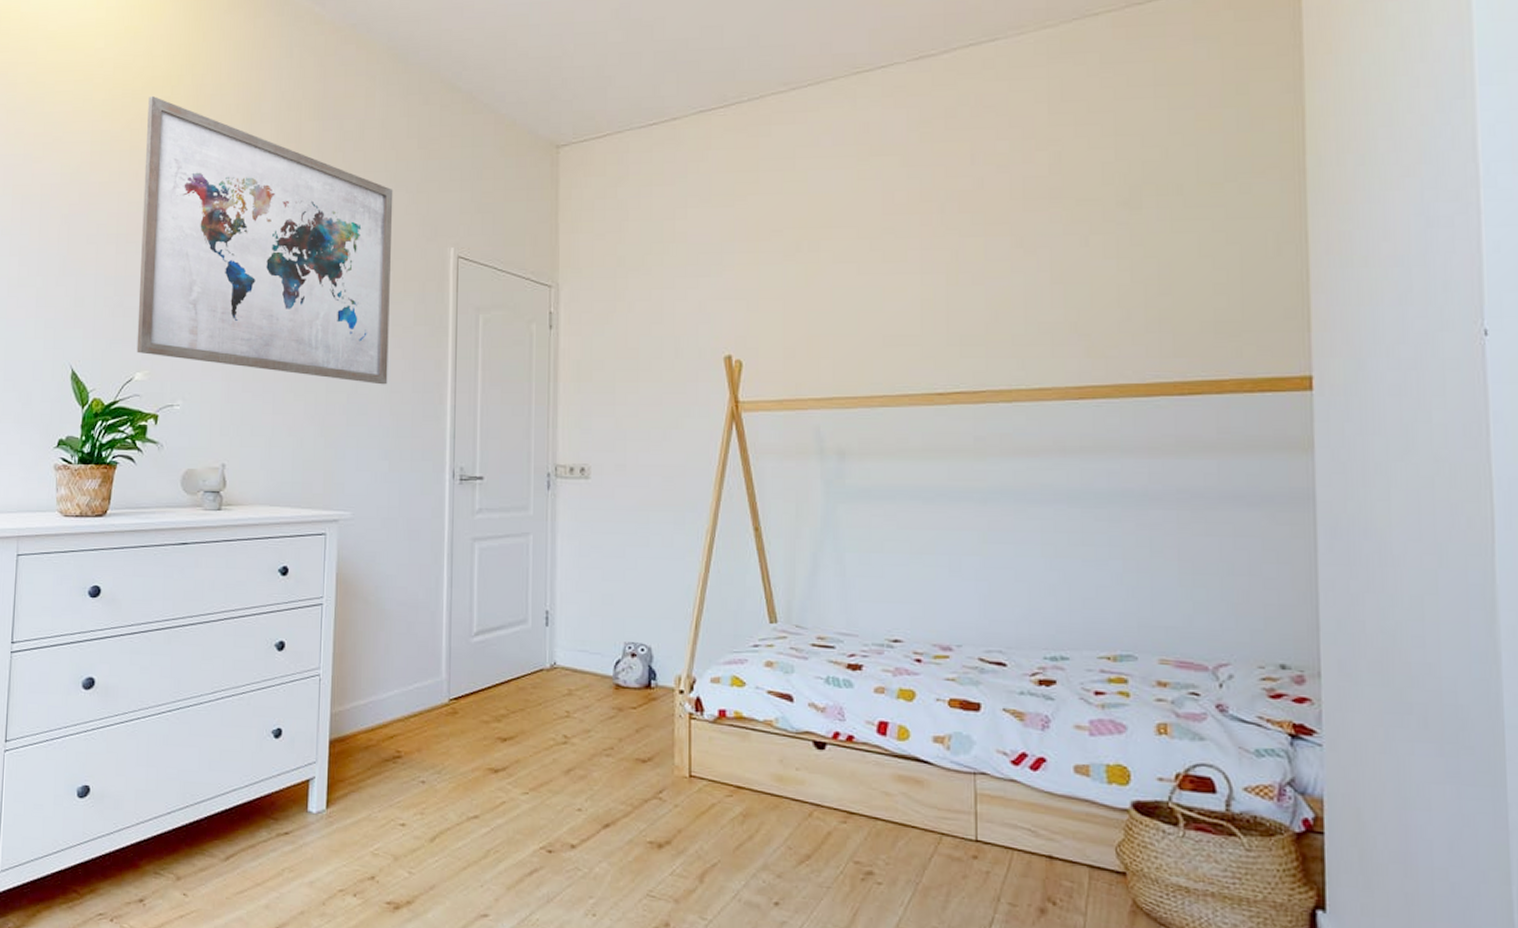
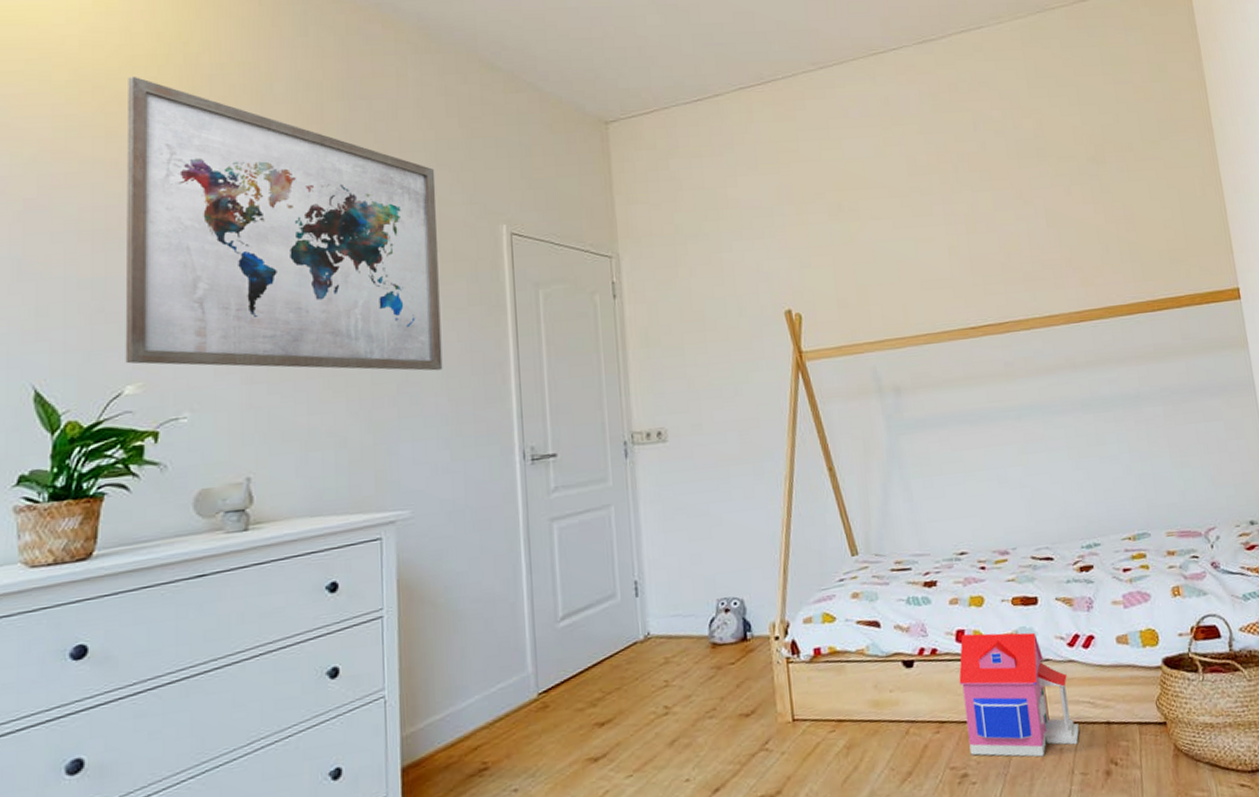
toy house: none [875,726,1013,875] -> present [959,632,1080,757]

